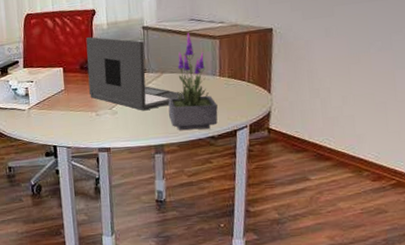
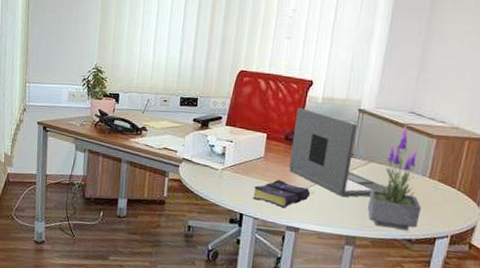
book: none [61,107,114,133] -> present [253,179,311,208]

